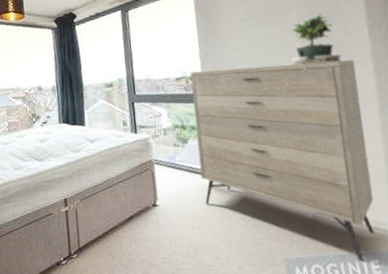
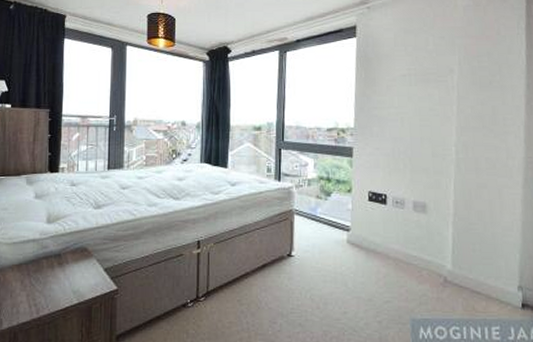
dresser: present [190,60,375,262] -> none [339,124,507,327]
potted plant: present [291,13,342,66] -> none [445,79,496,130]

